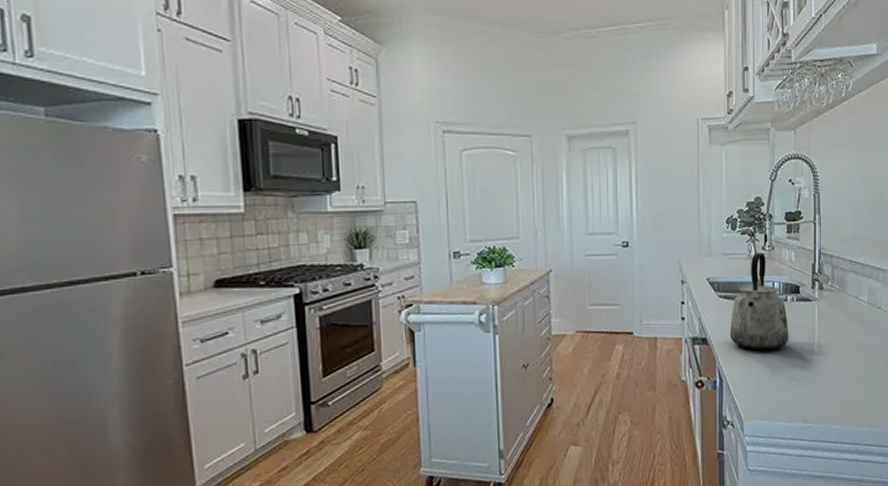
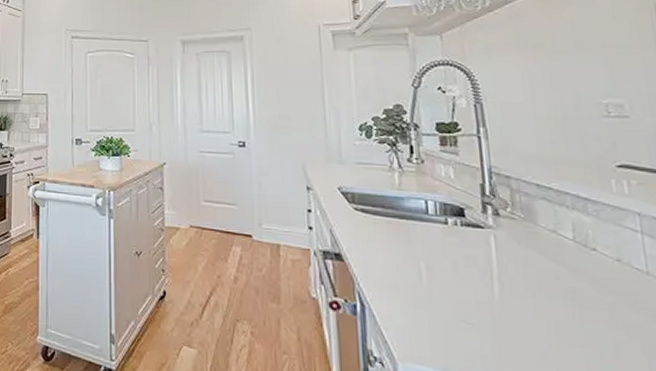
kettle: present [729,253,789,351] -> none [370,165,455,281]

